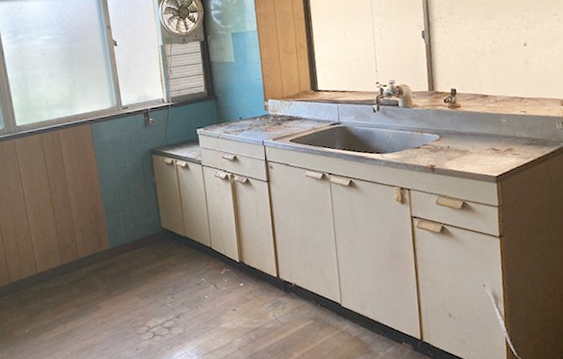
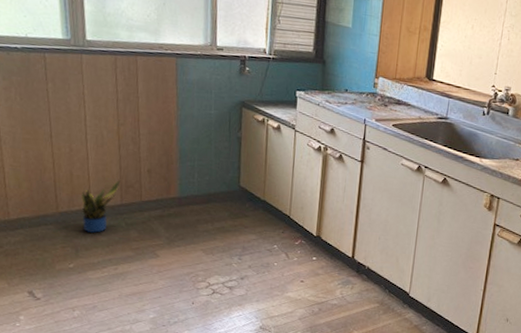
potted plant: none [28,243,59,297] -> present [82,180,121,234]

